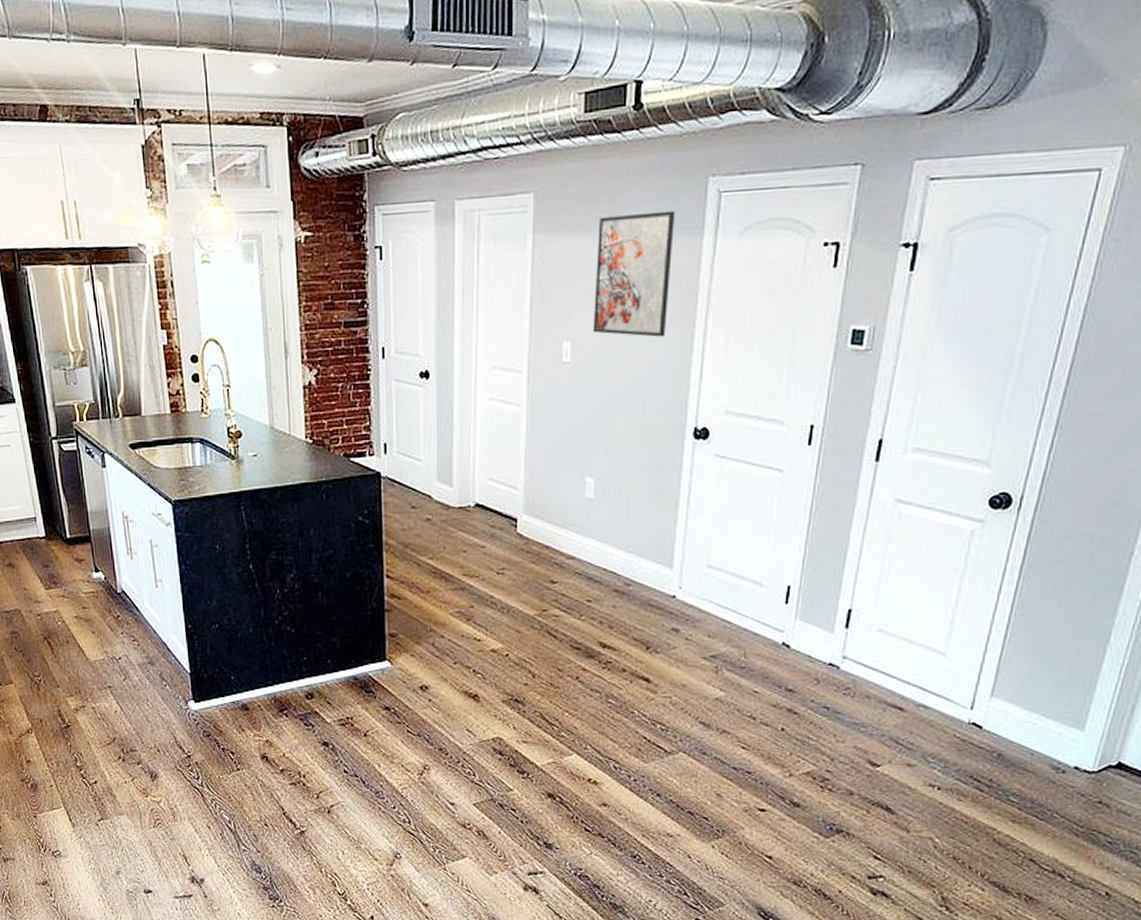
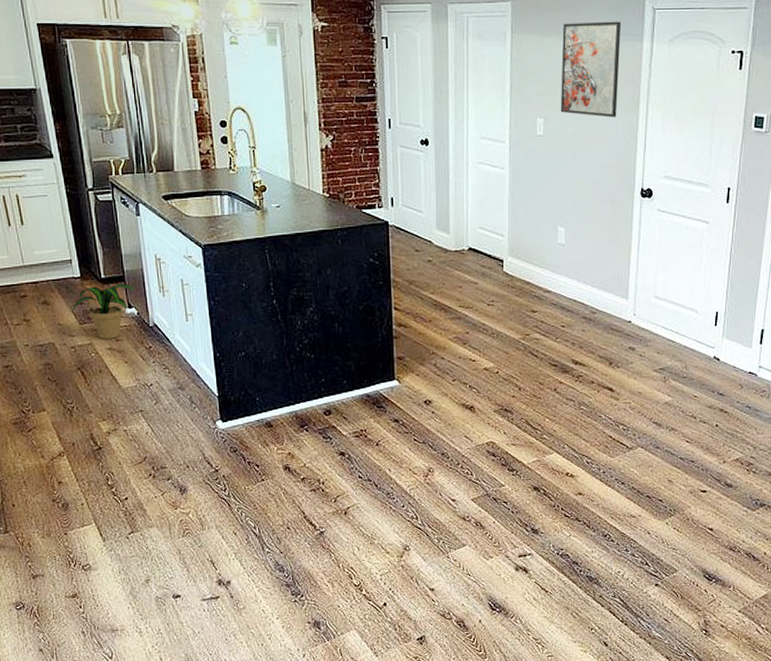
potted plant: none [37,544,101,606] -> present [72,283,135,339]

